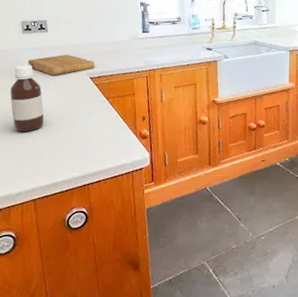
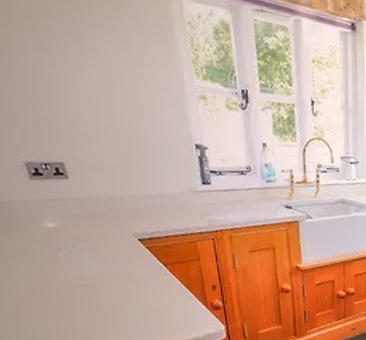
bottle: present [10,64,45,132] -> none [27,221,84,305]
cutting board: present [27,54,95,76] -> none [45,209,143,237]

